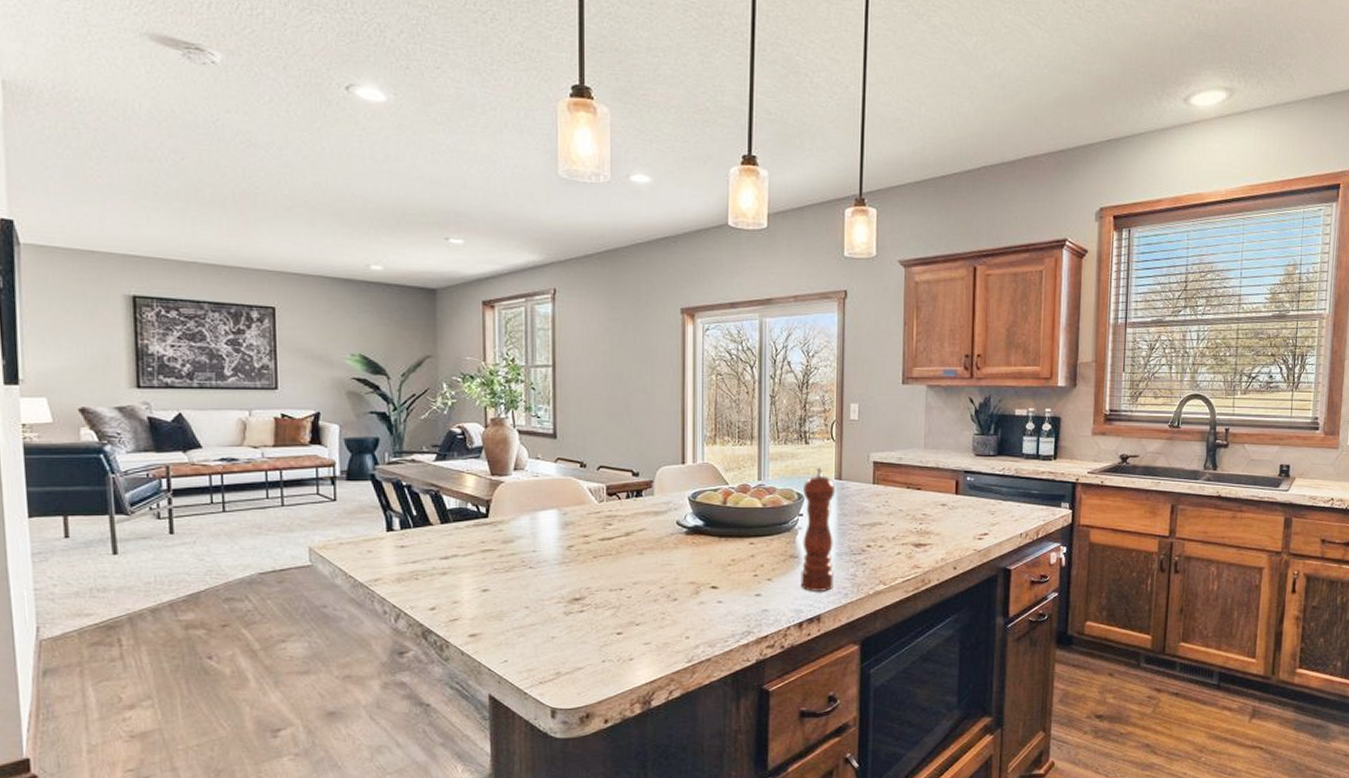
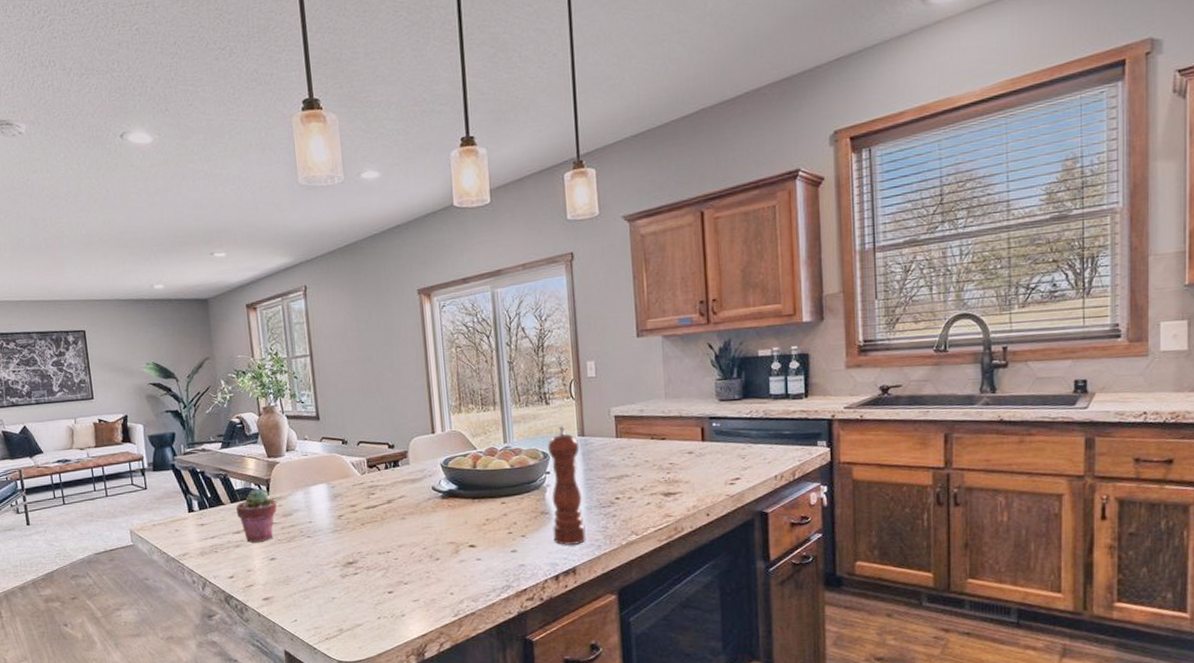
potted succulent: none [447,509,496,570] -> present [236,488,277,543]

